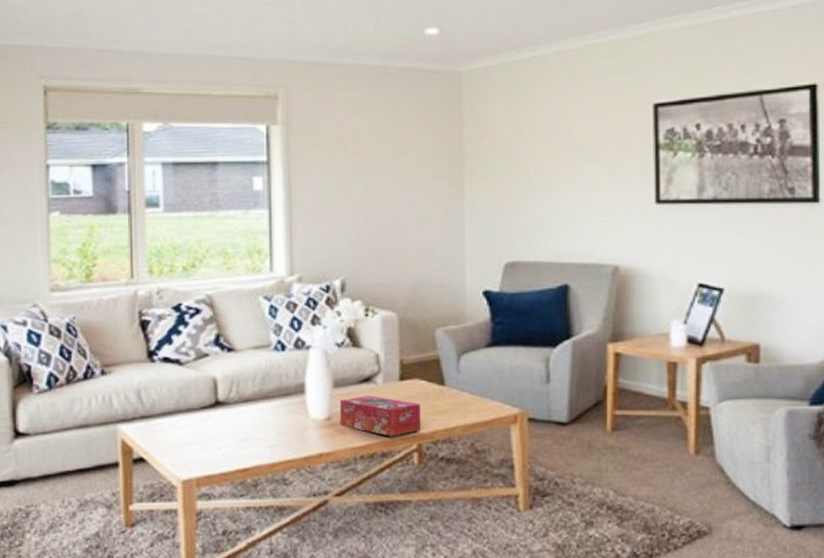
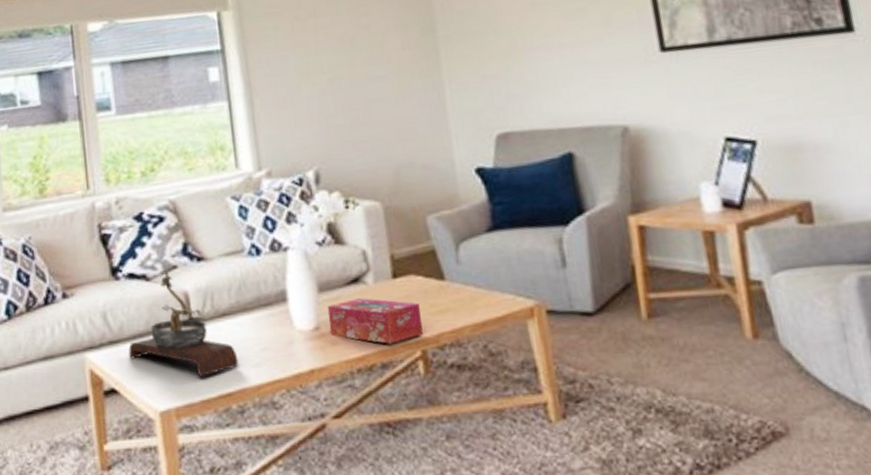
bonsai tree: none [158,358,257,453] -> present [128,272,239,377]

